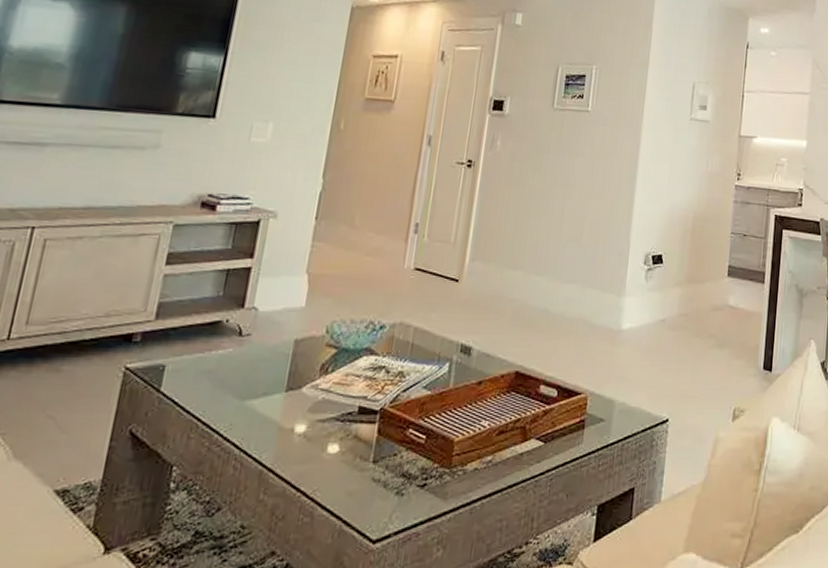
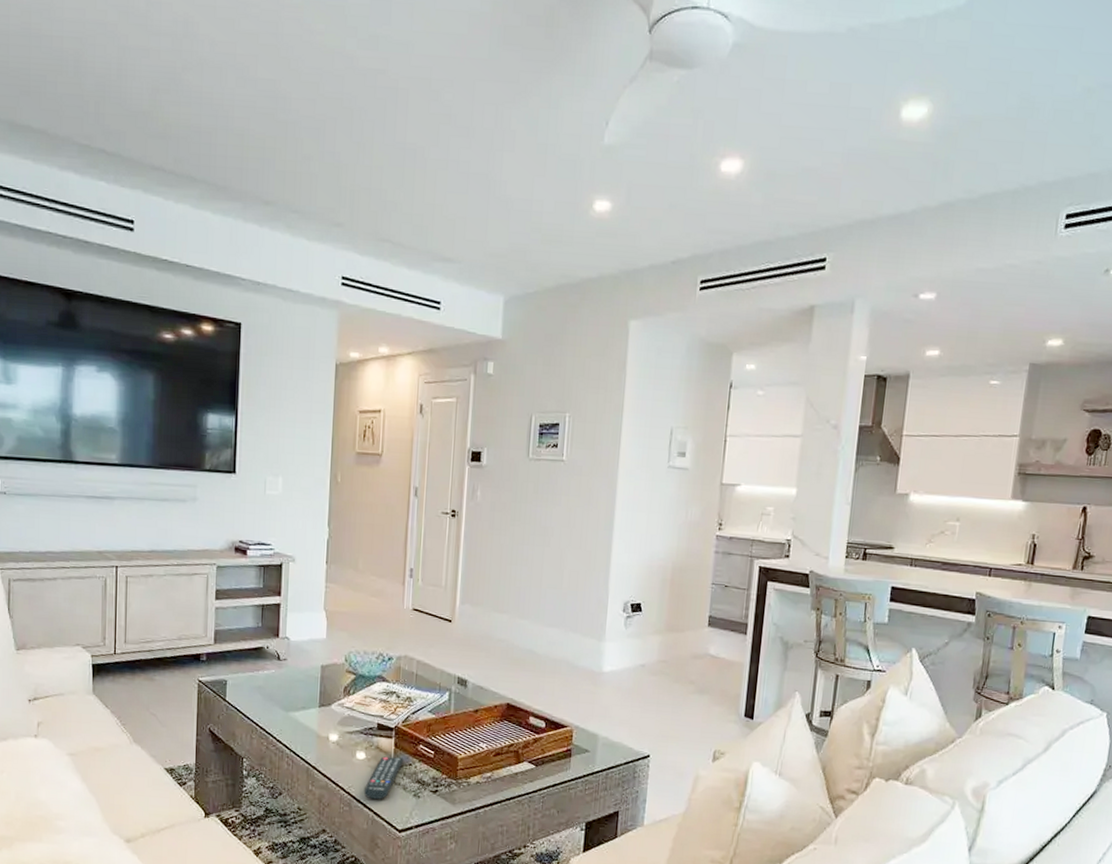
remote control: none [331,447,388,504] -> present [363,756,404,800]

